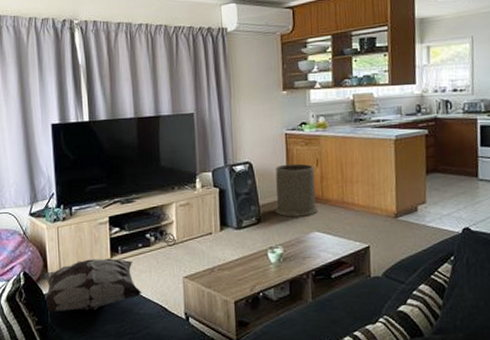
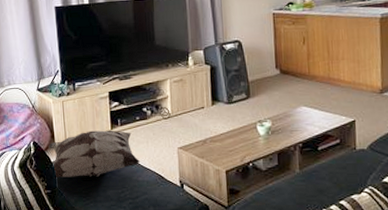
trash can: present [274,163,318,217] -> none [263,41,305,93]

